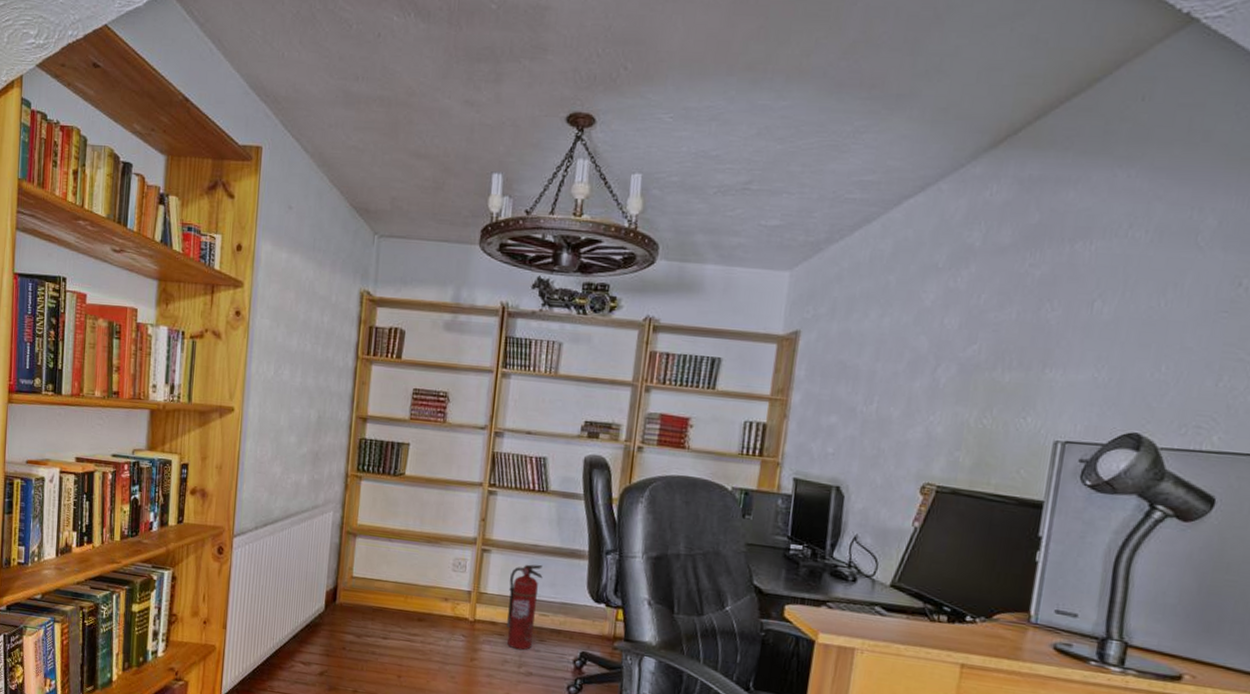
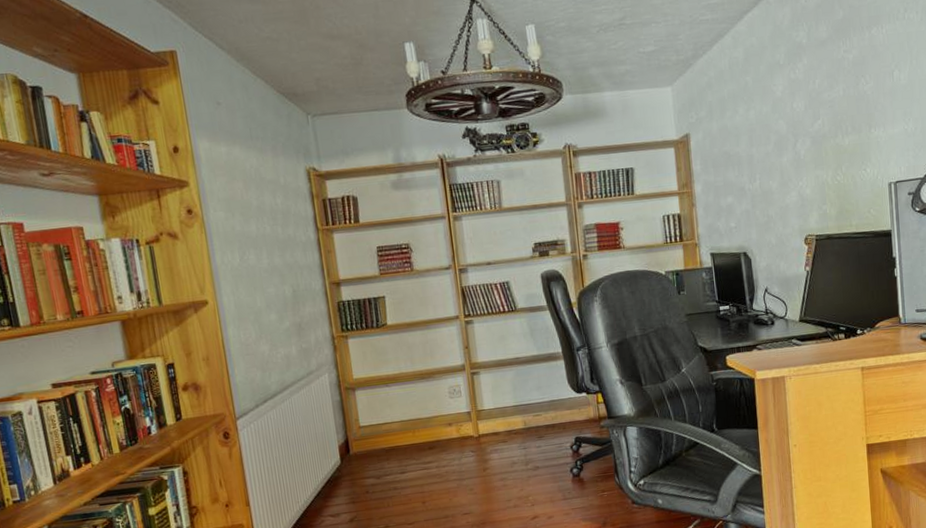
fire extinguisher: present [507,564,543,651] -> none [501,374,533,451]

